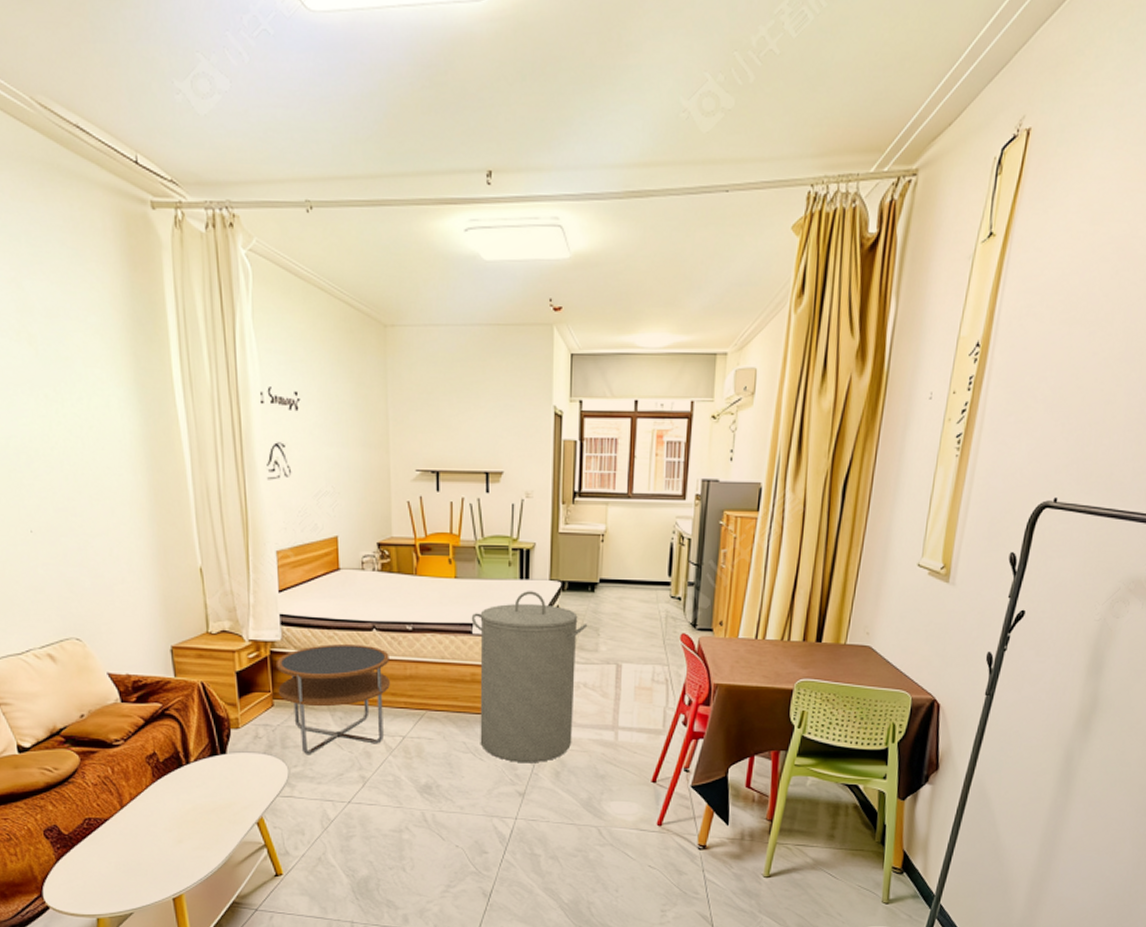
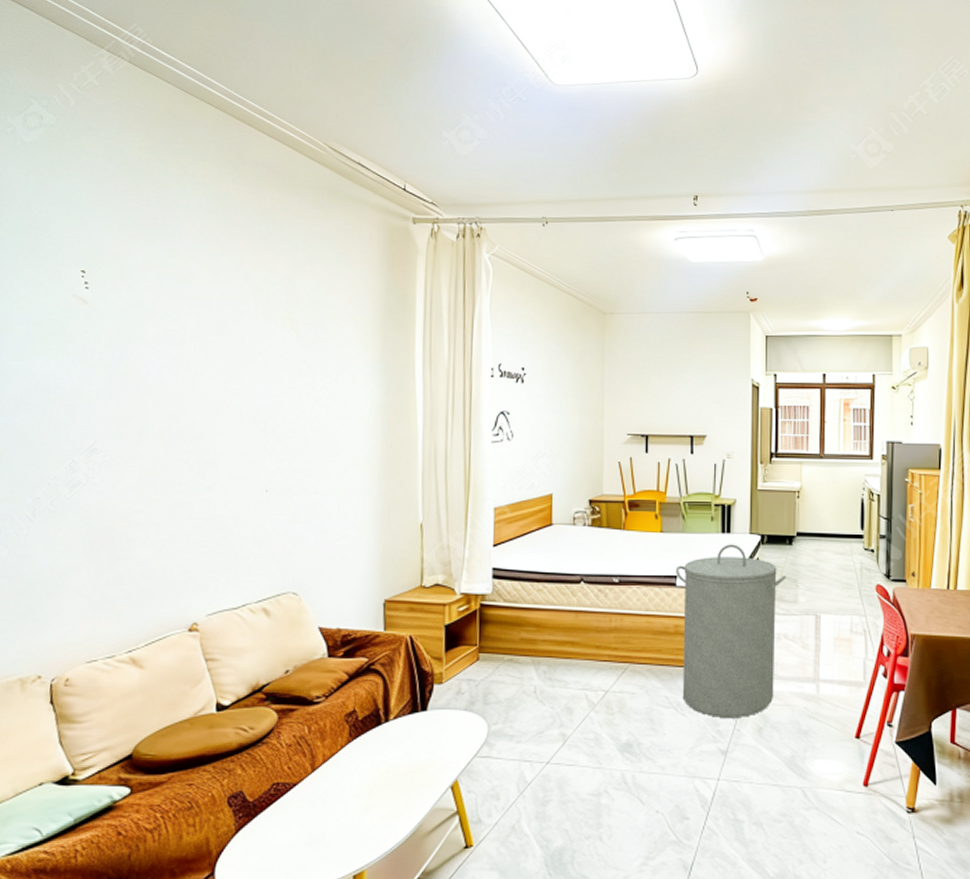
side table: present [277,644,390,755] -> none [484,597,596,712]

